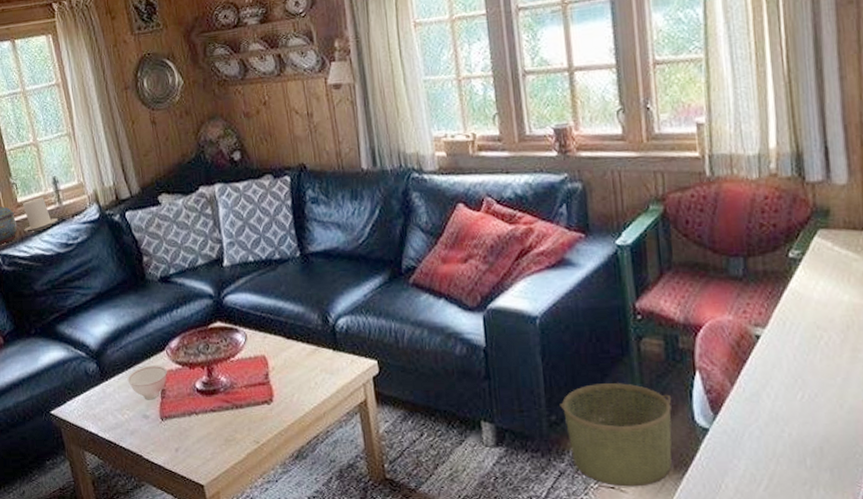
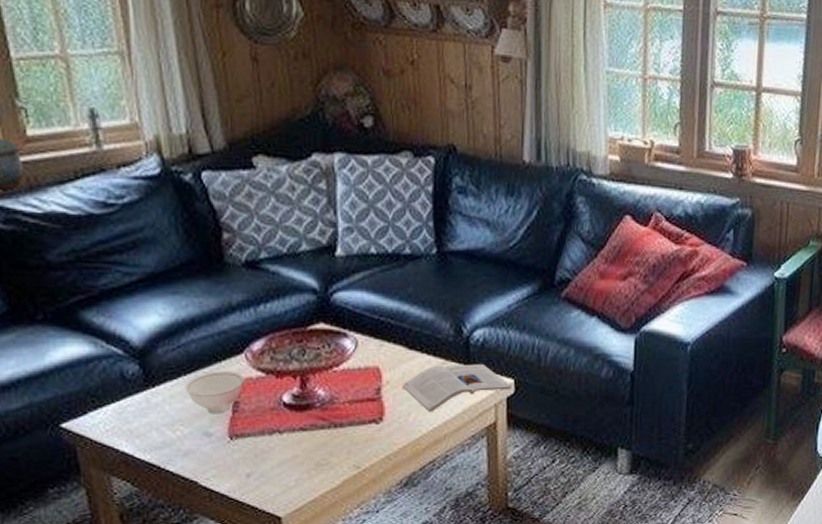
candle: present [23,197,58,232] -> none [34,133,94,181]
magazine: none [284,348,377,393] -> present [402,364,513,412]
basket: present [560,383,672,487] -> none [698,414,801,514]

